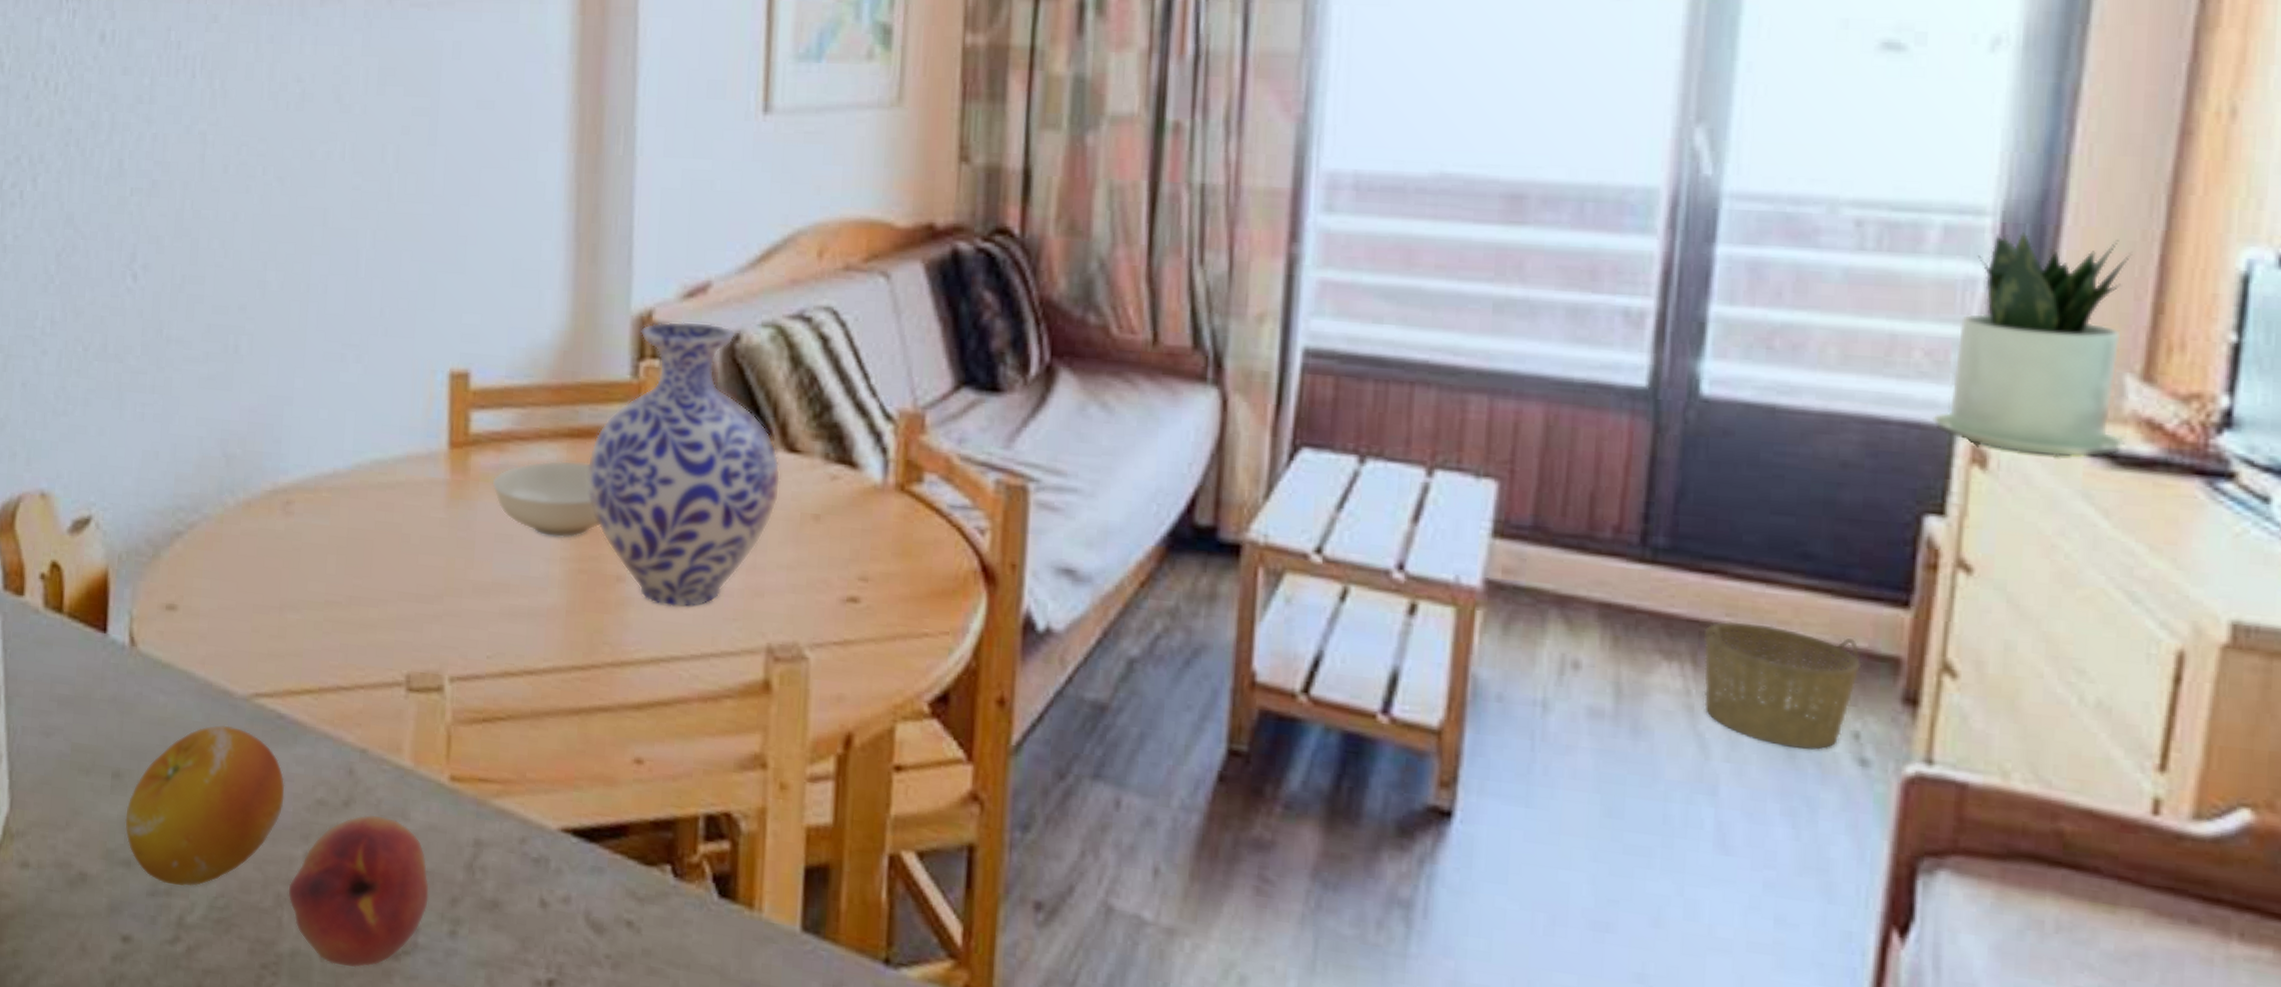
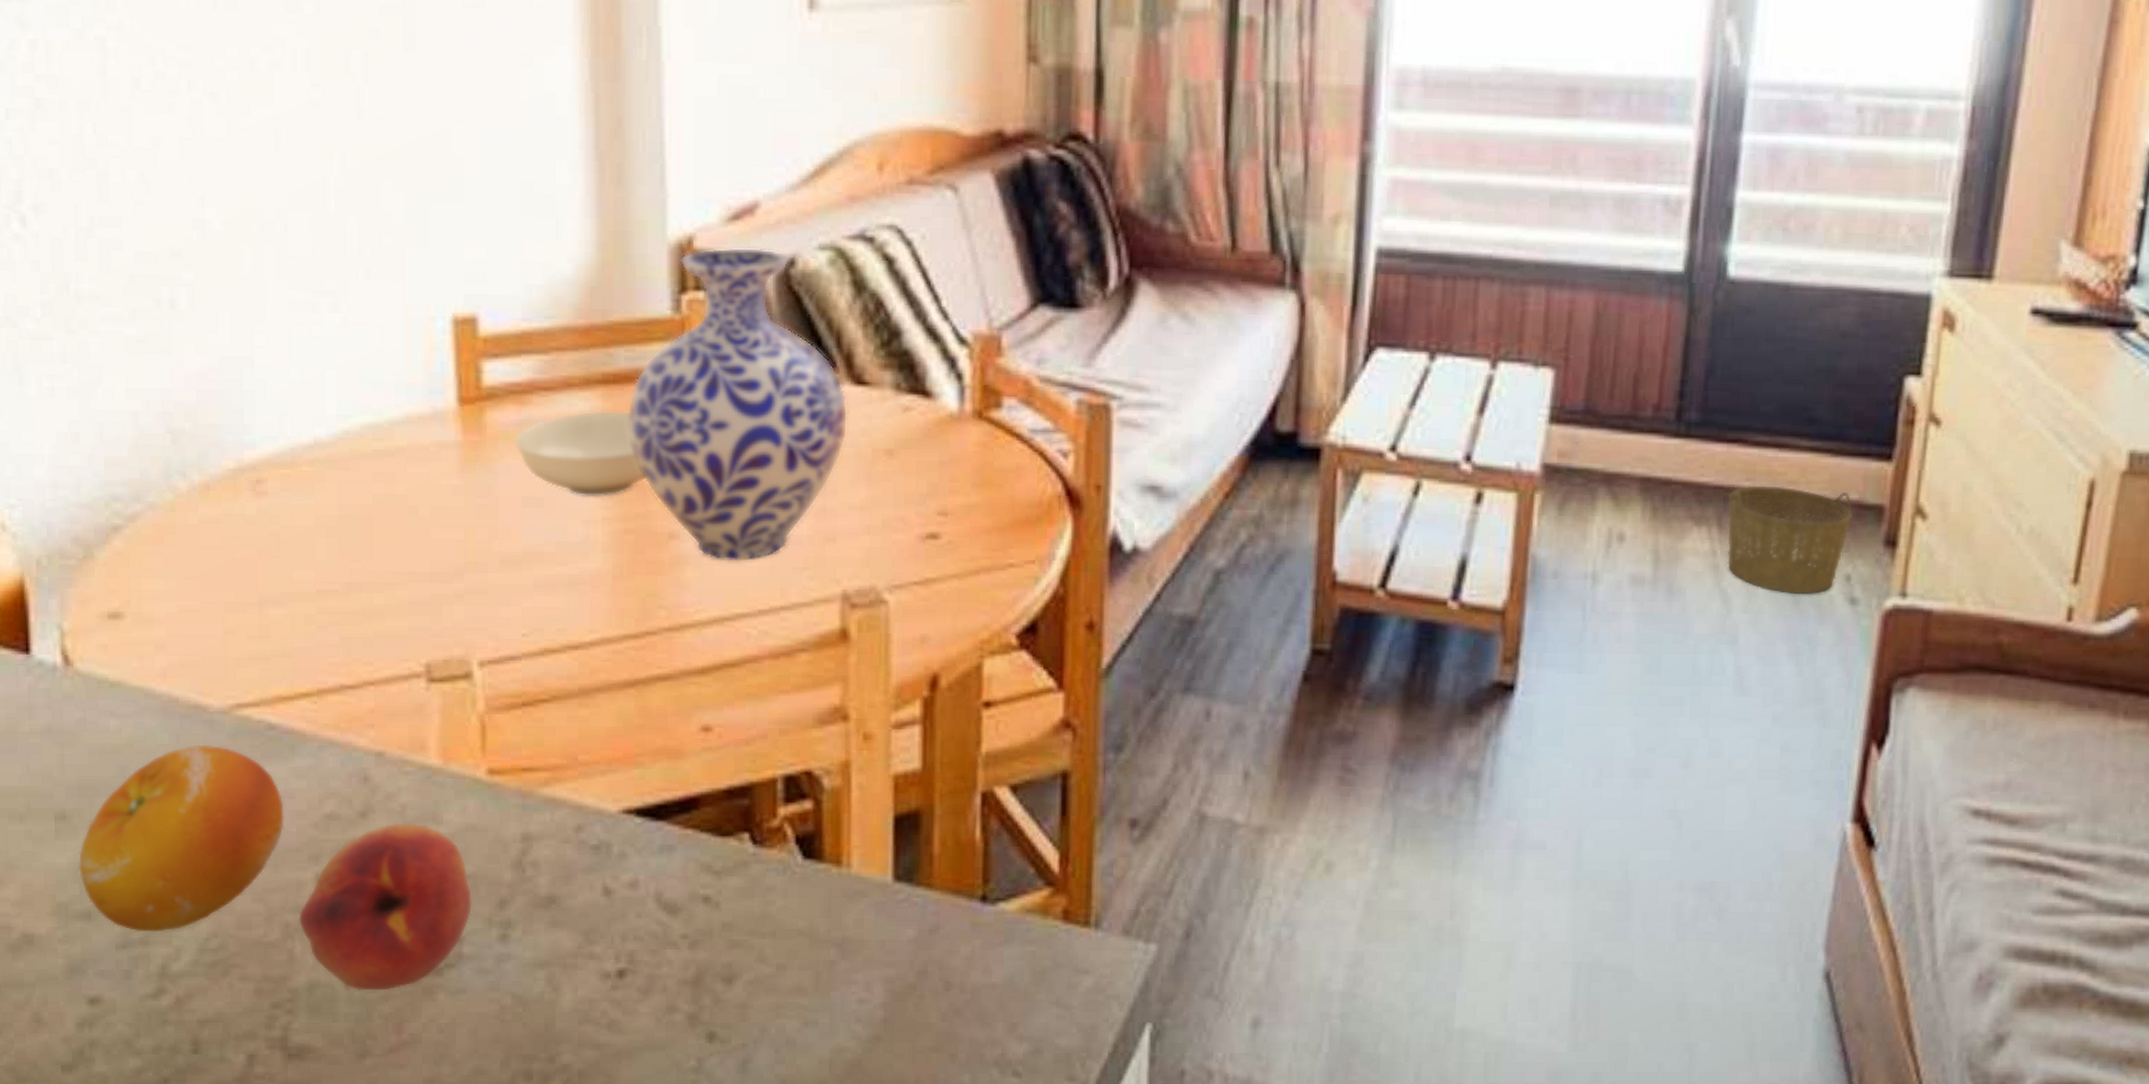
planter: present [1932,232,2133,457] -> none [1914,115,2070,317]

